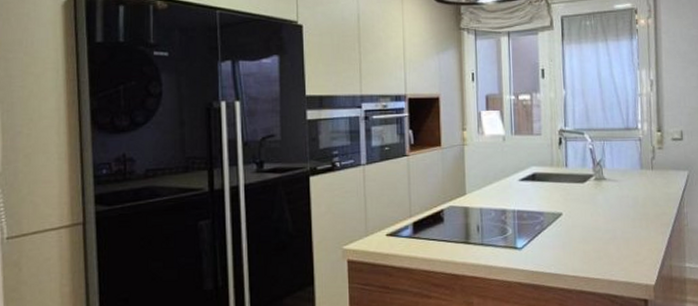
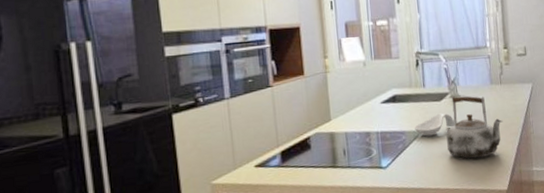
spoon rest: none [554,196,599,219] -> present [415,113,455,137]
kettle: none [588,177,653,248] -> present [446,95,503,159]

